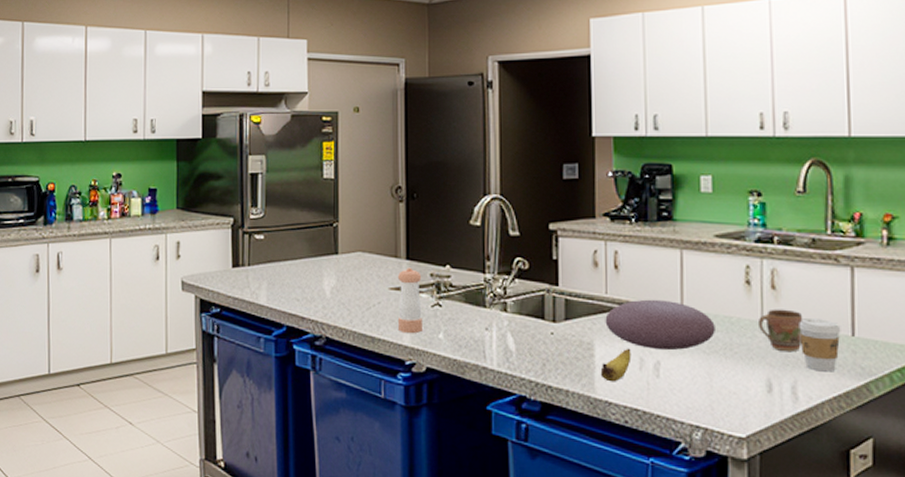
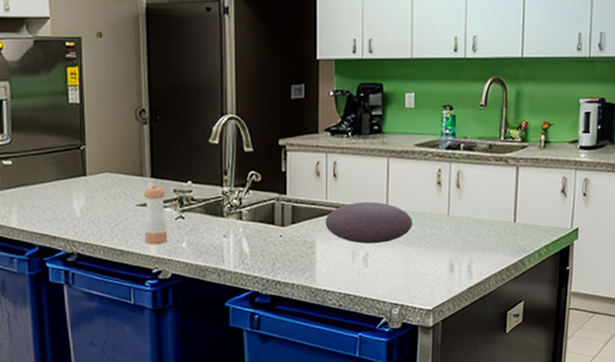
banana: present [600,348,632,382] -> none [320,244,346,274]
mug: present [757,309,803,353] -> none [445,204,479,239]
coffee cup: present [799,317,841,372] -> none [476,209,506,252]

